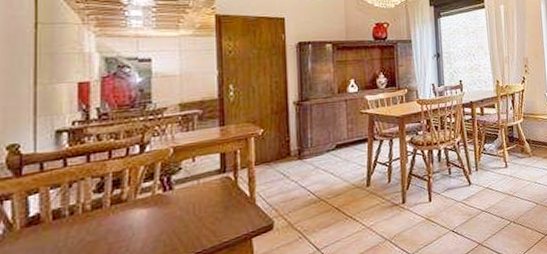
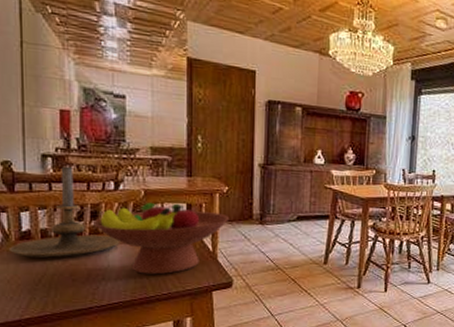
candle holder: none [11,137,147,245] -> present [8,166,120,258]
fruit bowl: none [114,154,267,236] -> present [92,202,230,275]

